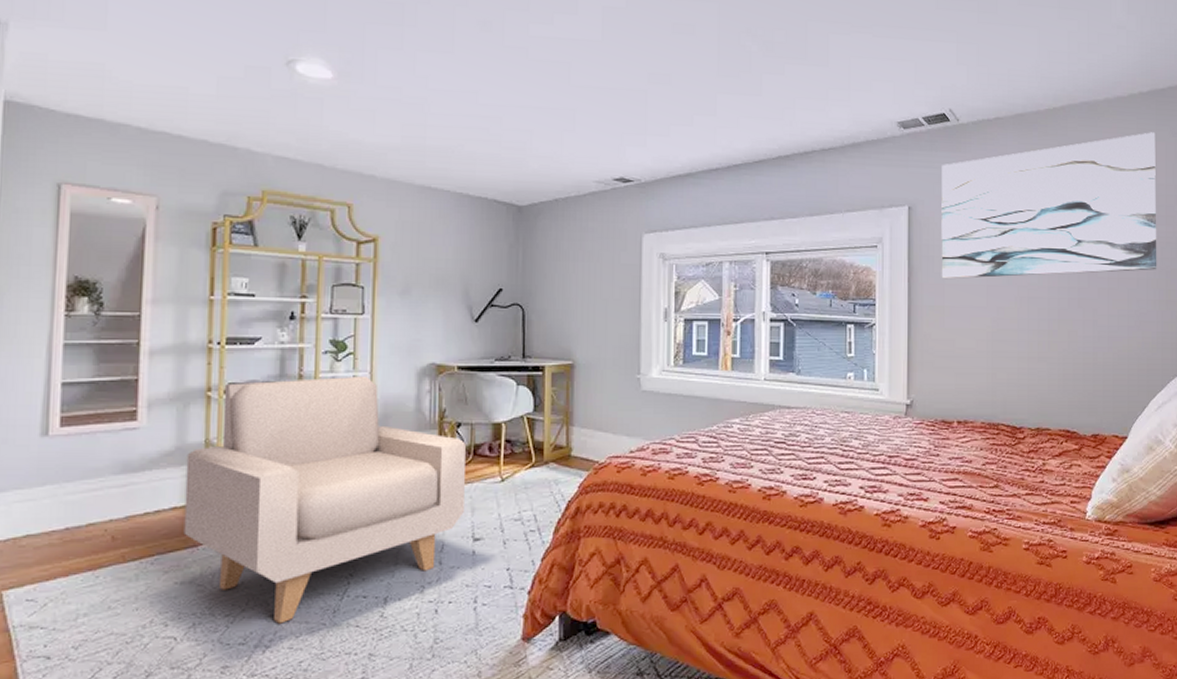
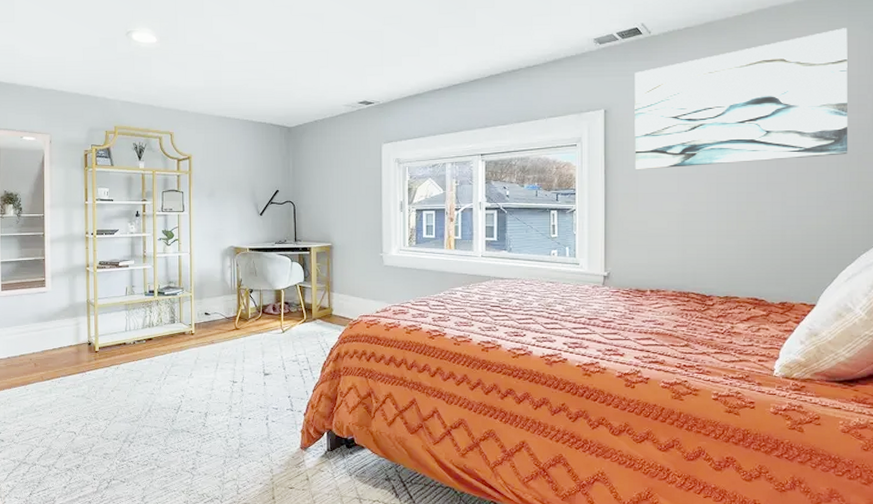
armchair: present [183,375,466,624] -> none [76,255,257,427]

